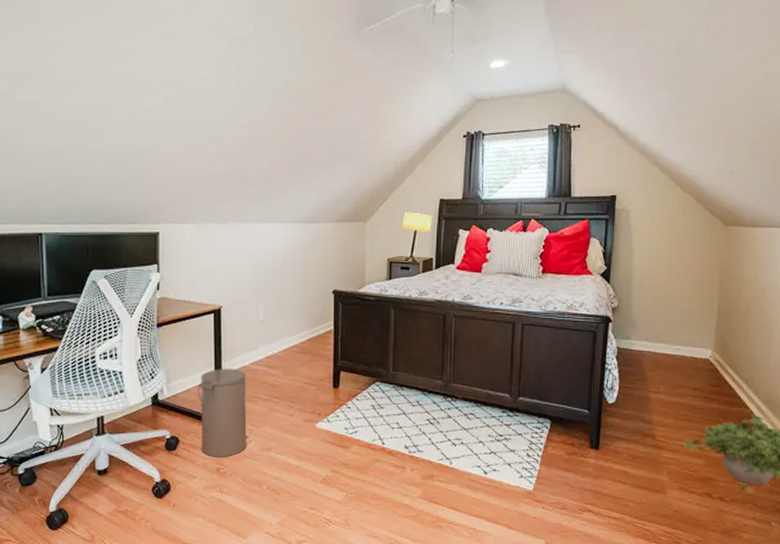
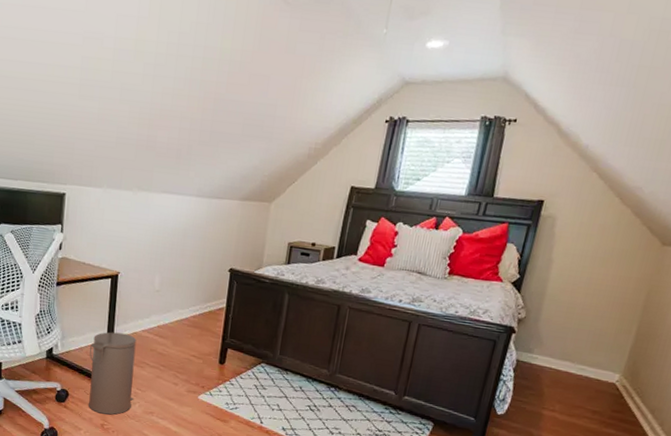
table lamp: present [402,212,432,264] -> none [305,196,340,251]

